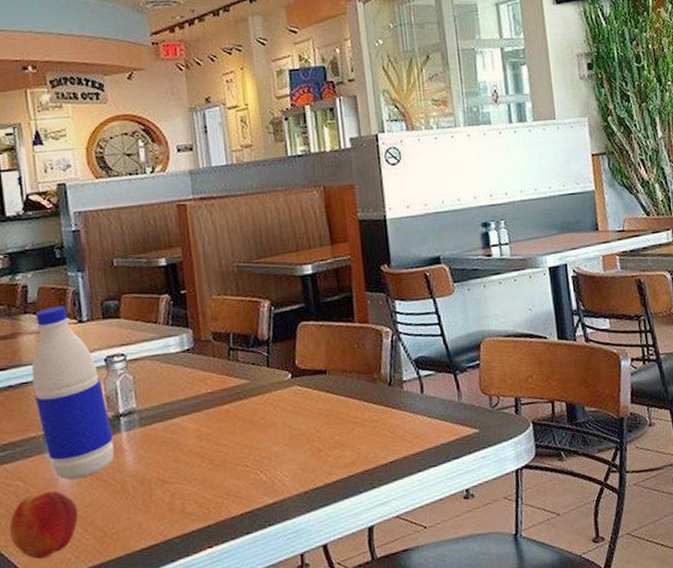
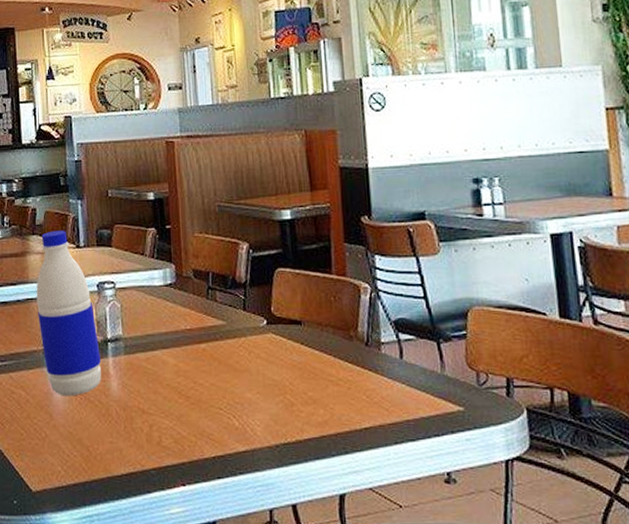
peach: present [9,491,79,560] -> none [12,404,69,467]

